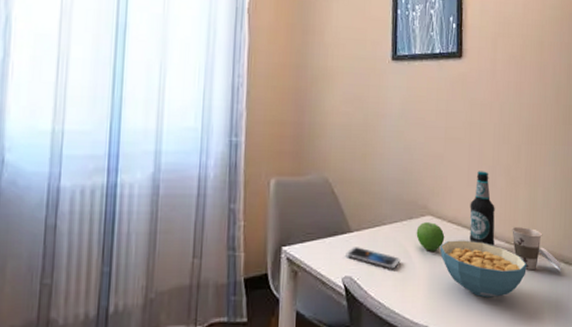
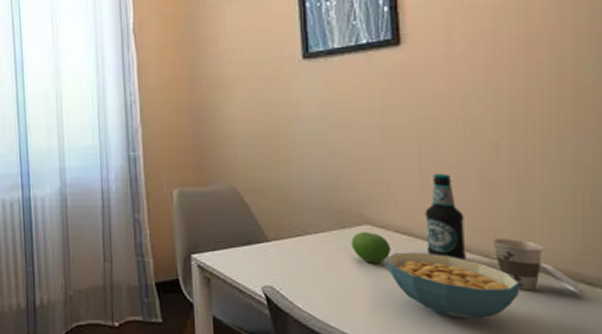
smartphone: present [346,247,401,269] -> none [264,256,333,281]

